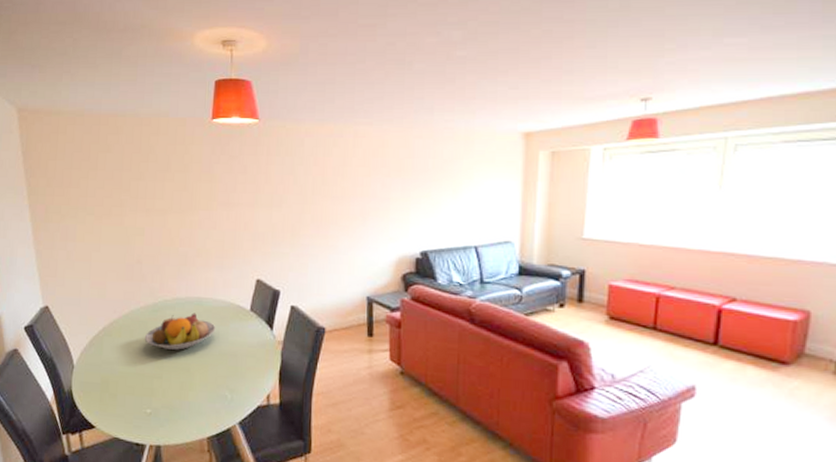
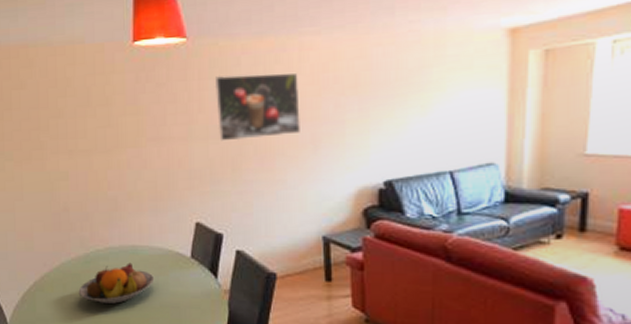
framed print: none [280,152,353,210] -> present [214,72,300,141]

